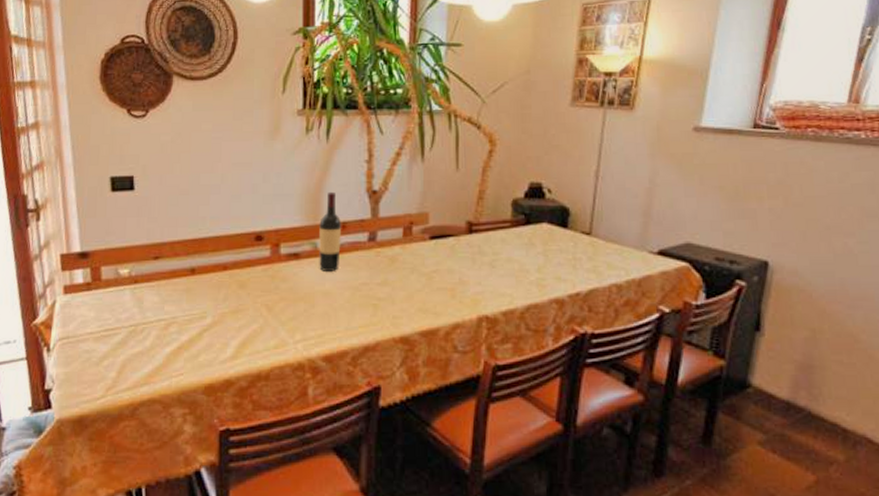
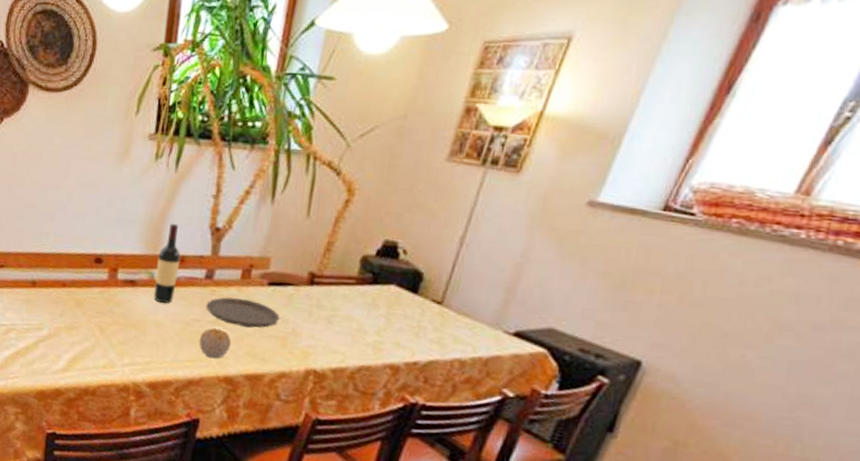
fruit: none [370,289,402,321] -> present [198,328,231,359]
plate: none [372,256,446,283] -> present [205,297,280,328]

